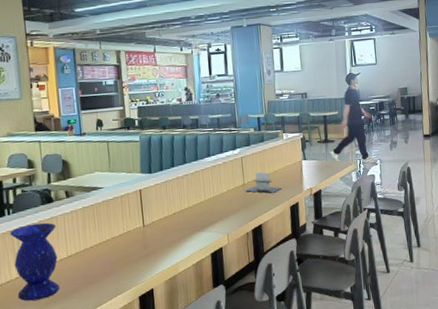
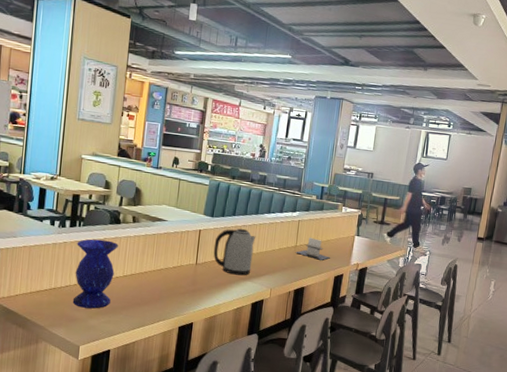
kettle: none [158,178,203,229] -> present [213,228,256,276]

